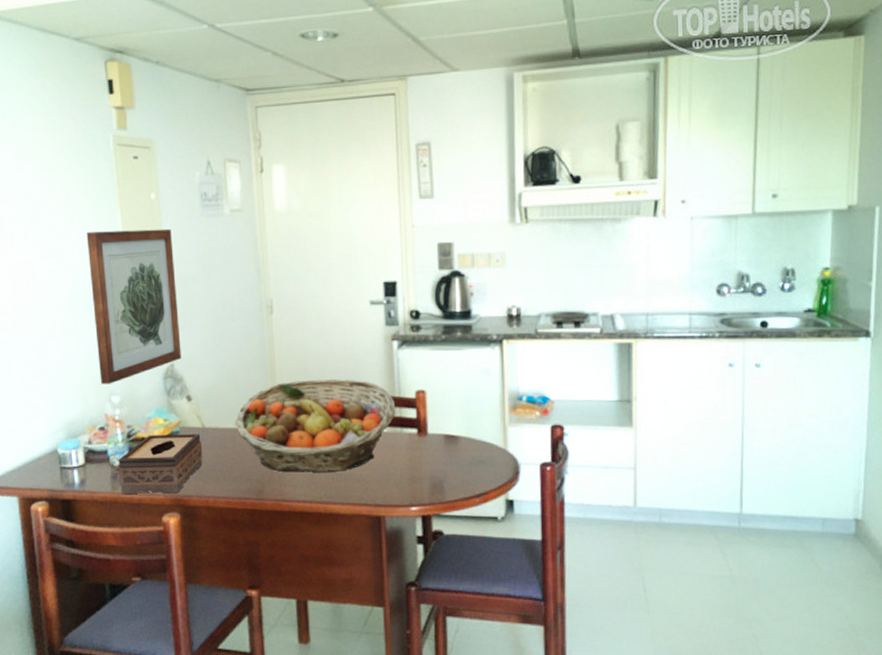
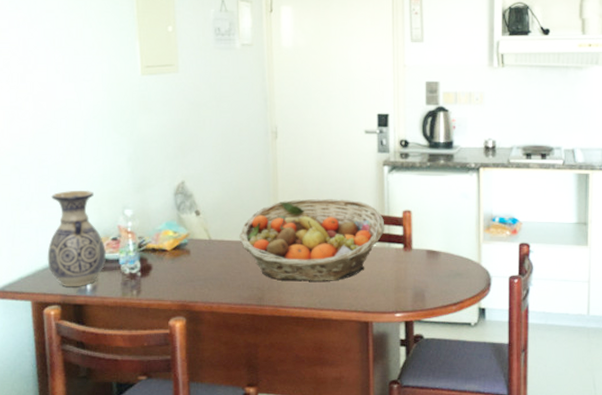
vase: none [32,377,94,482] -> present [47,191,107,287]
wall art: present [86,228,182,384] -> none [106,59,192,199]
tissue box: present [118,434,203,495] -> none [129,245,209,300]

